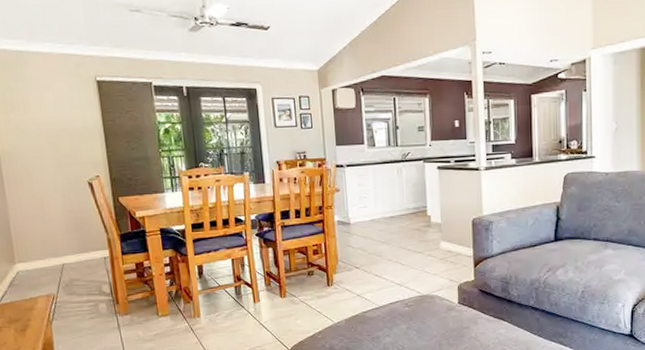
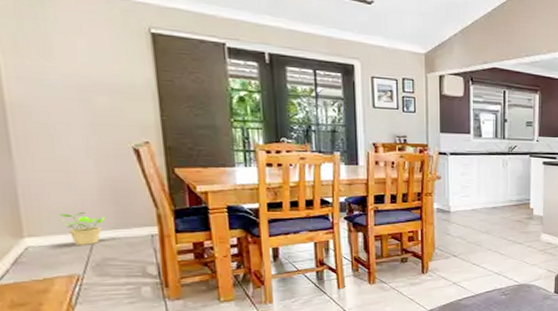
potted plant: none [39,240,71,269] -> present [59,212,106,245]

